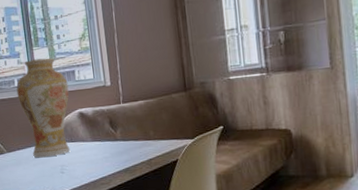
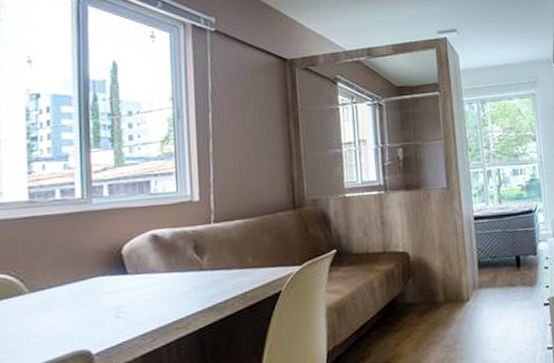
vase: present [16,58,71,158] -> none [57,163,139,299]

